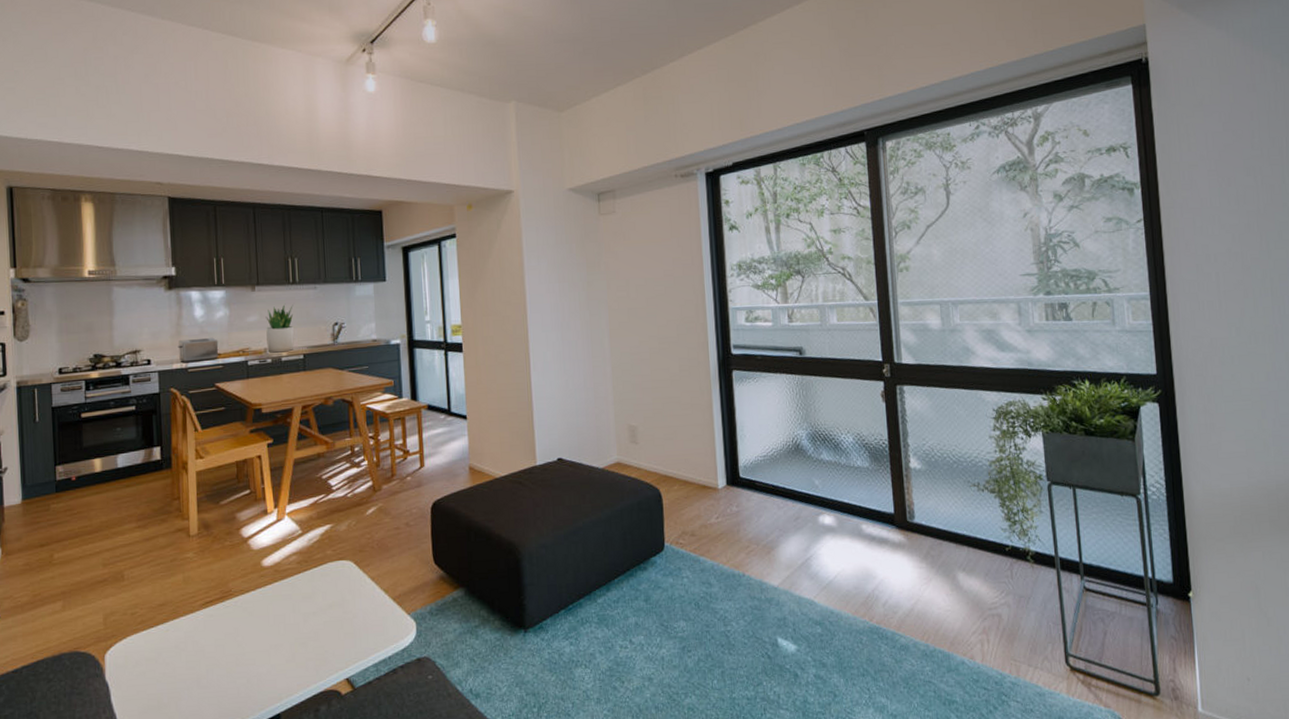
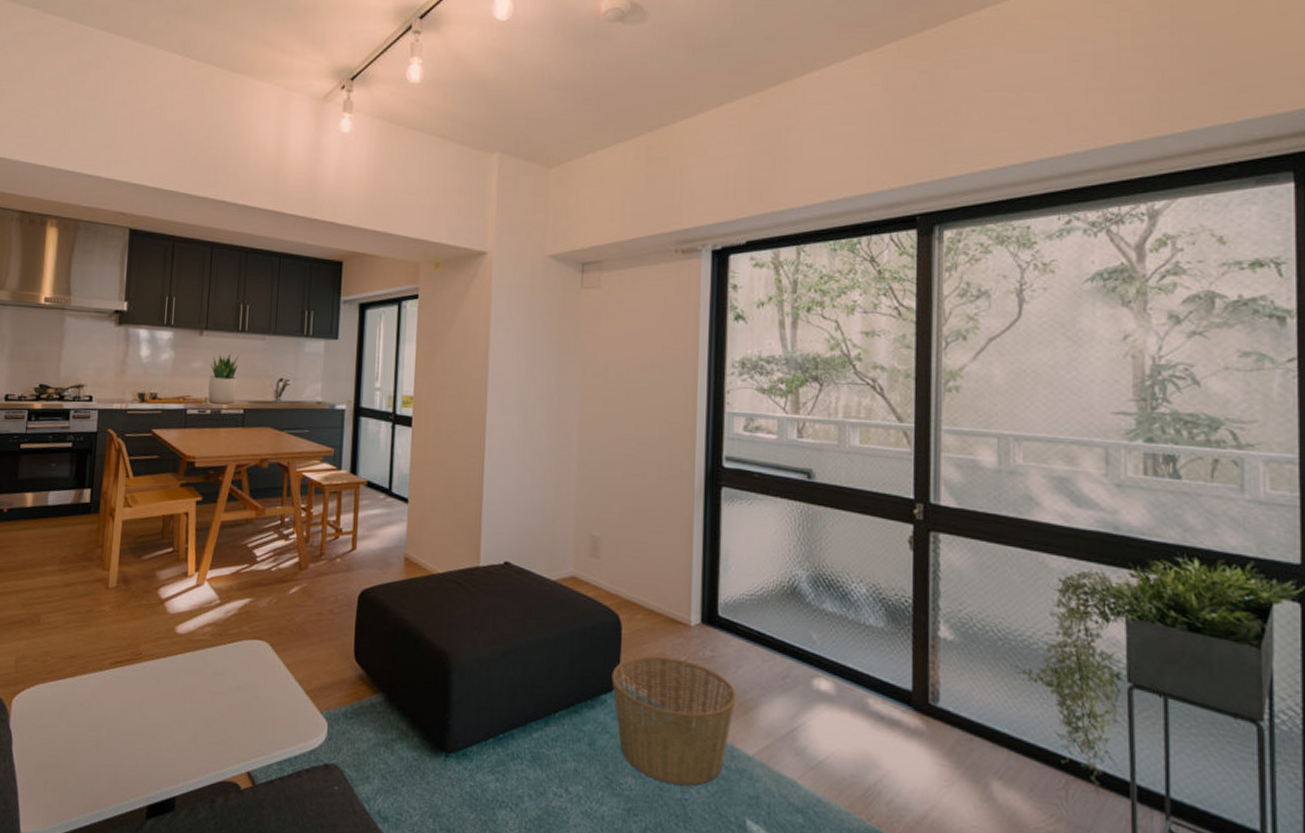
toaster: present [177,337,219,363] -> none [120,379,161,405]
basket: none [658,517,761,621] -> present [611,656,736,786]

